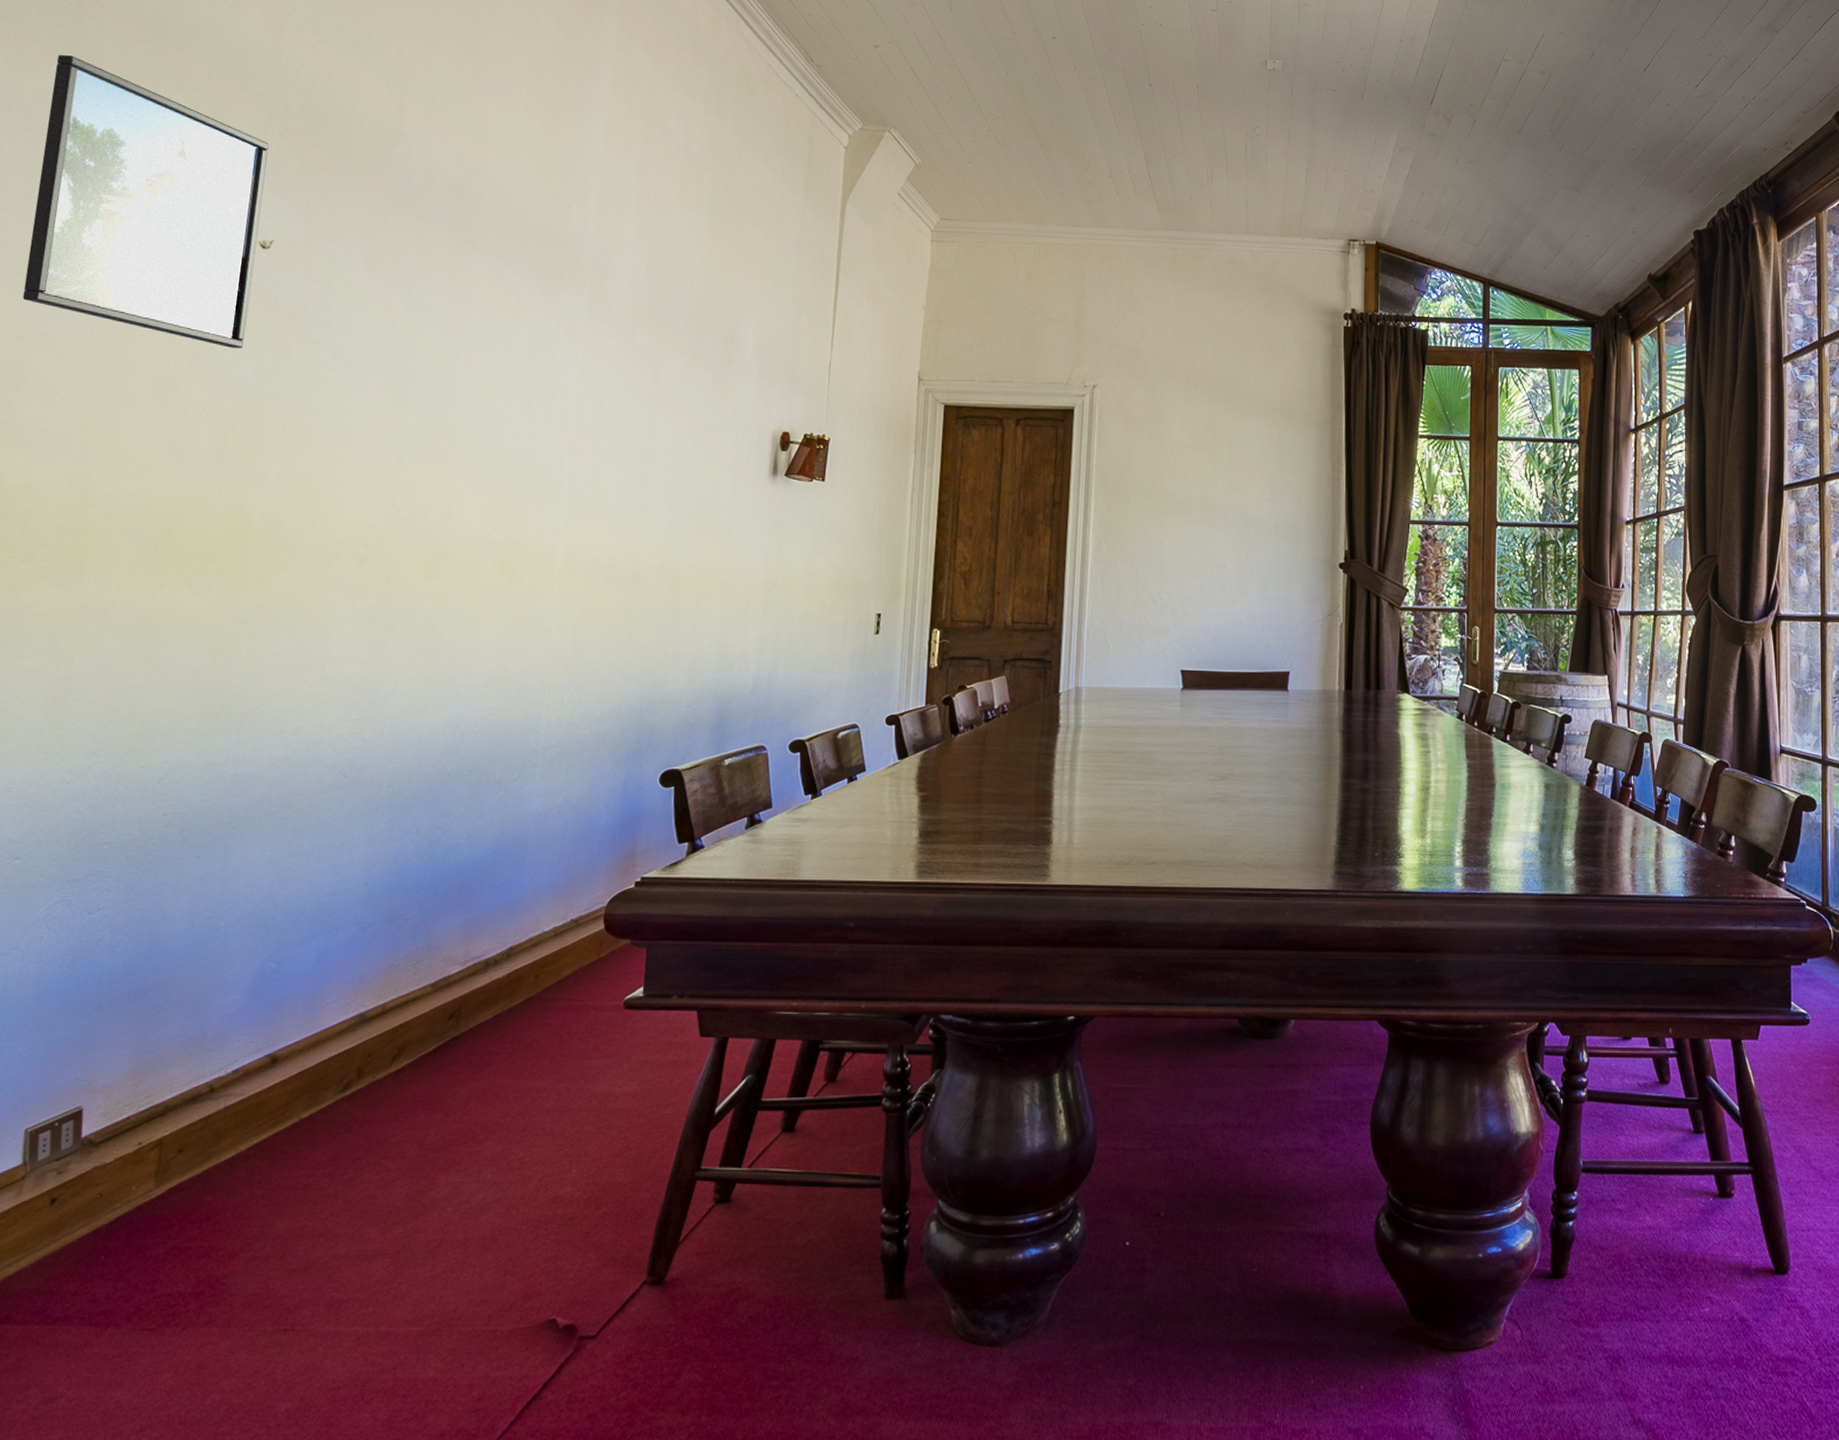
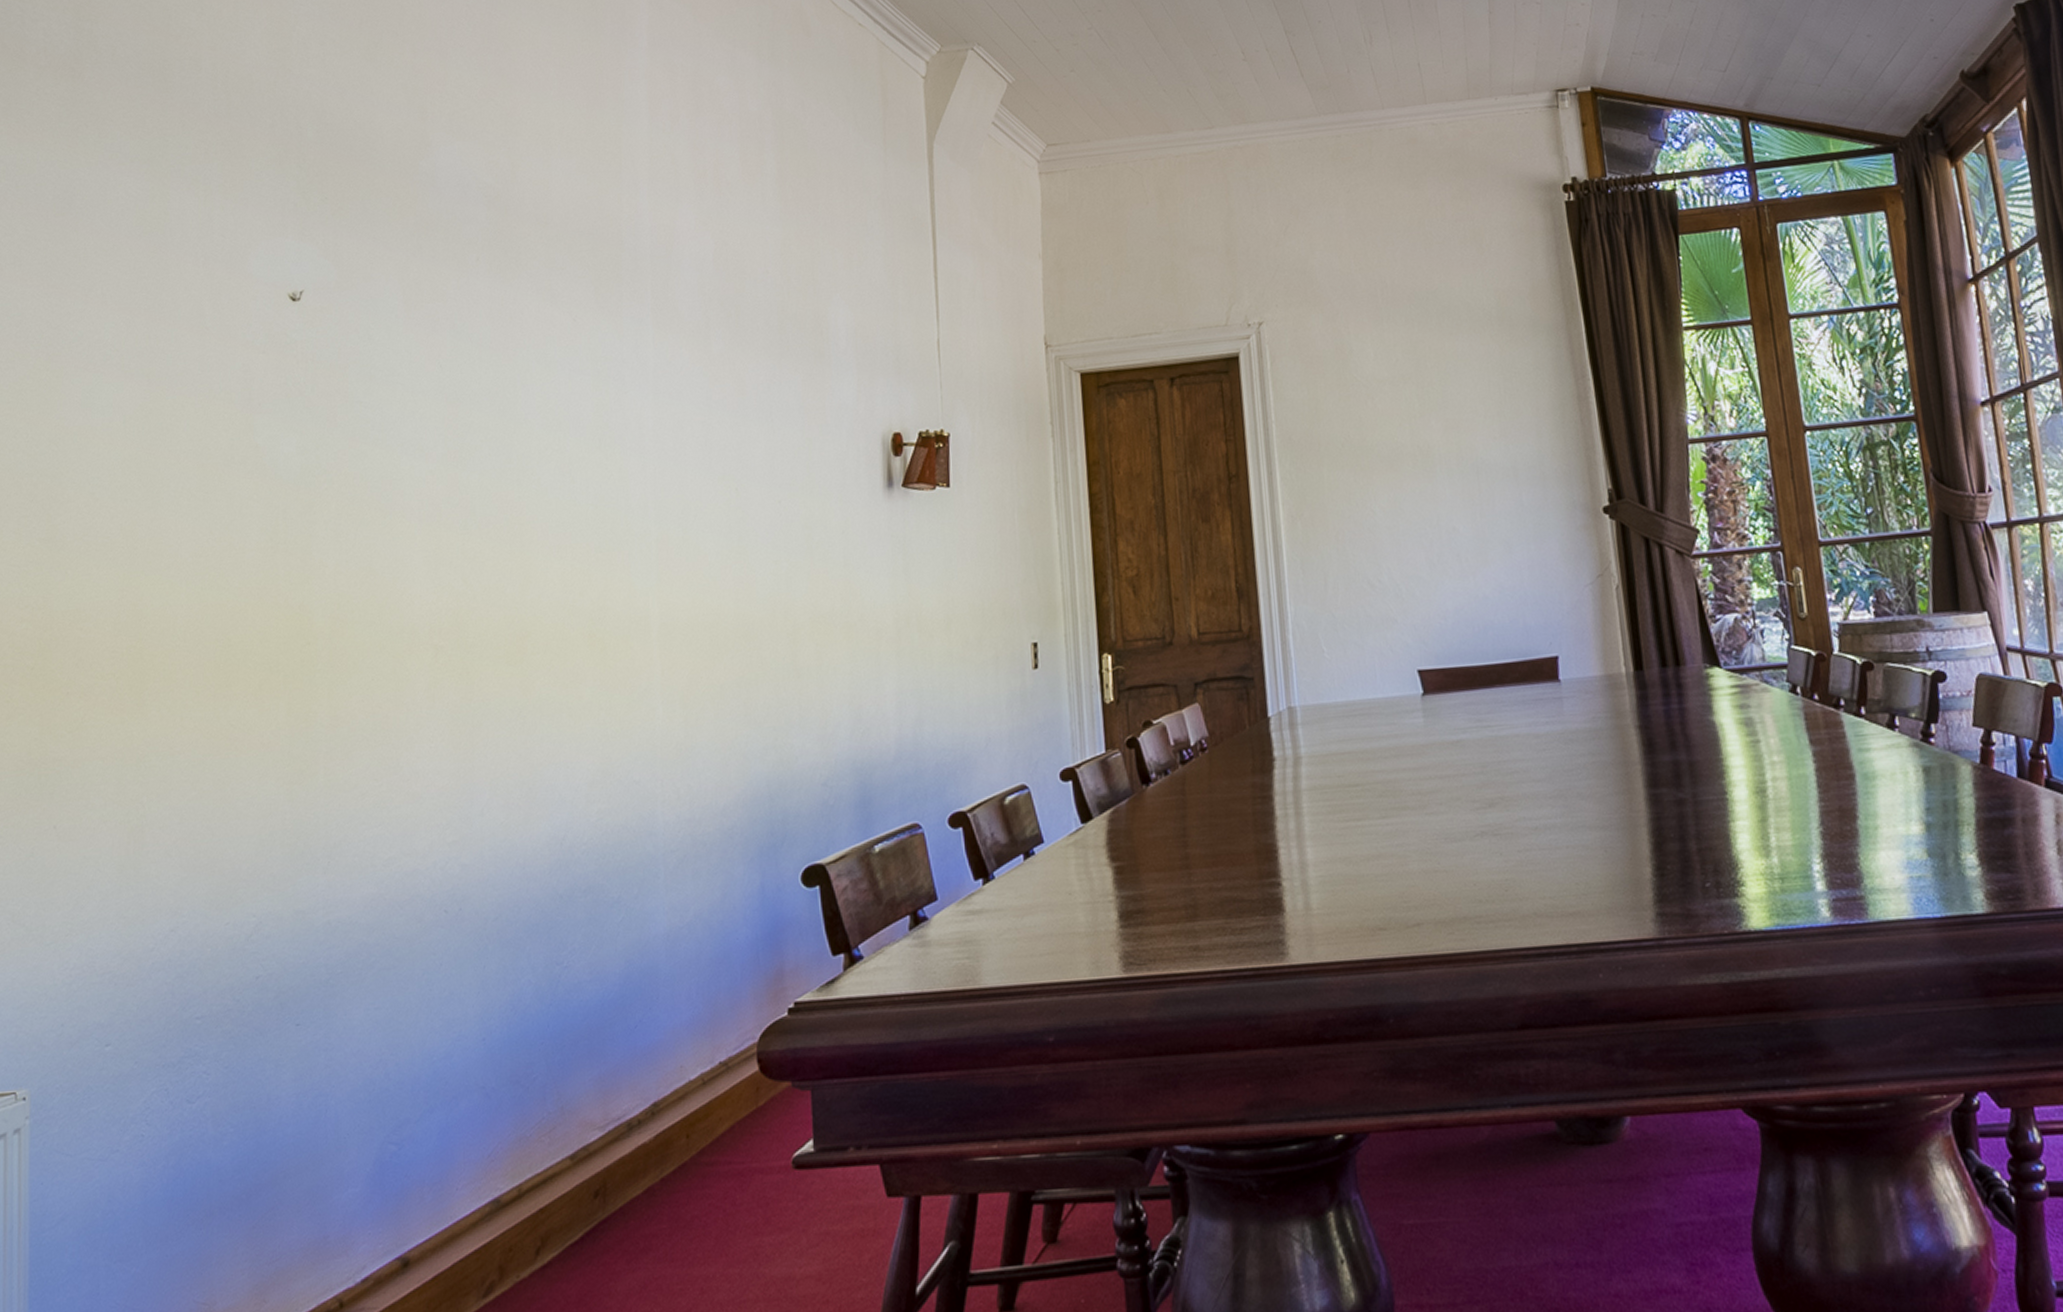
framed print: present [22,55,269,348] -> none [51,115,287,422]

